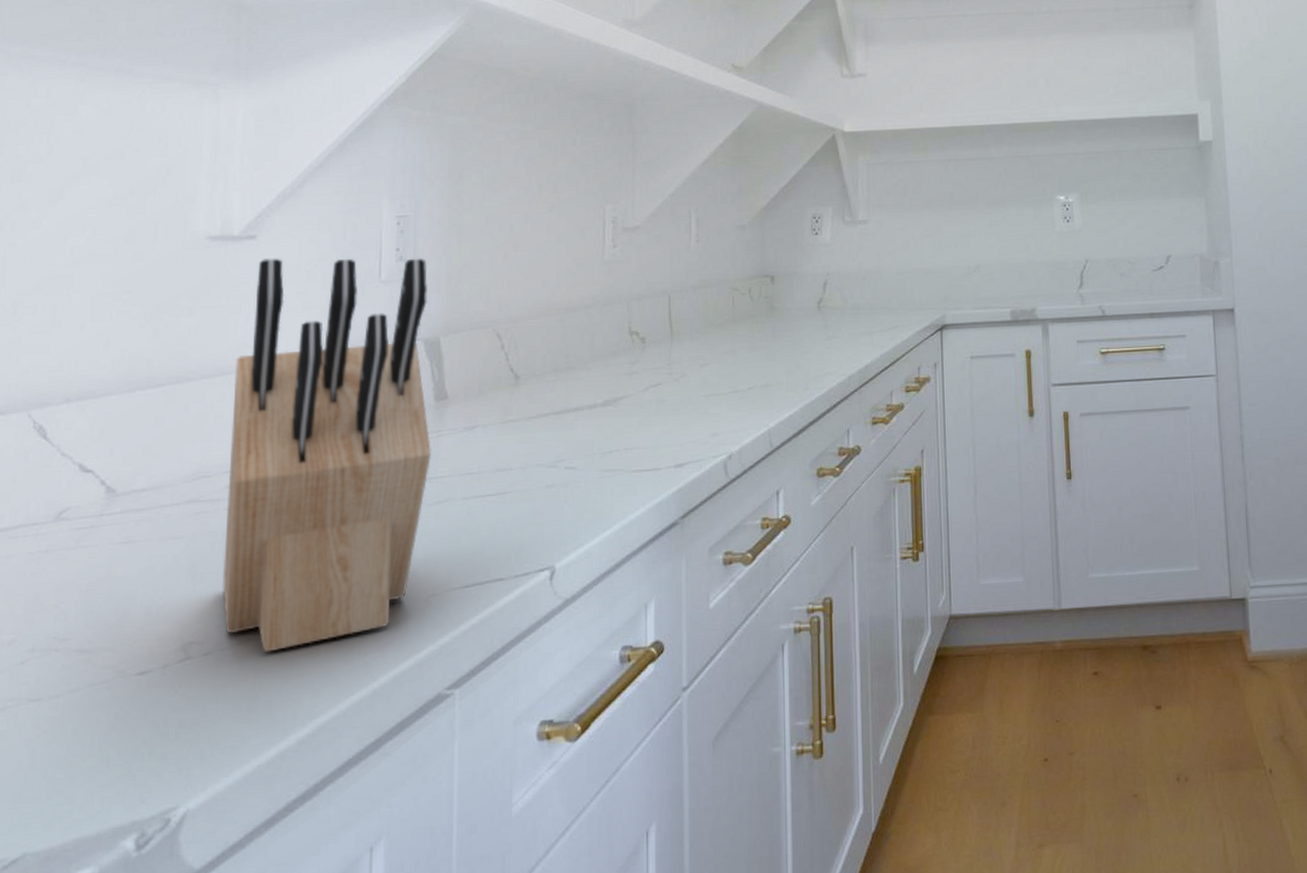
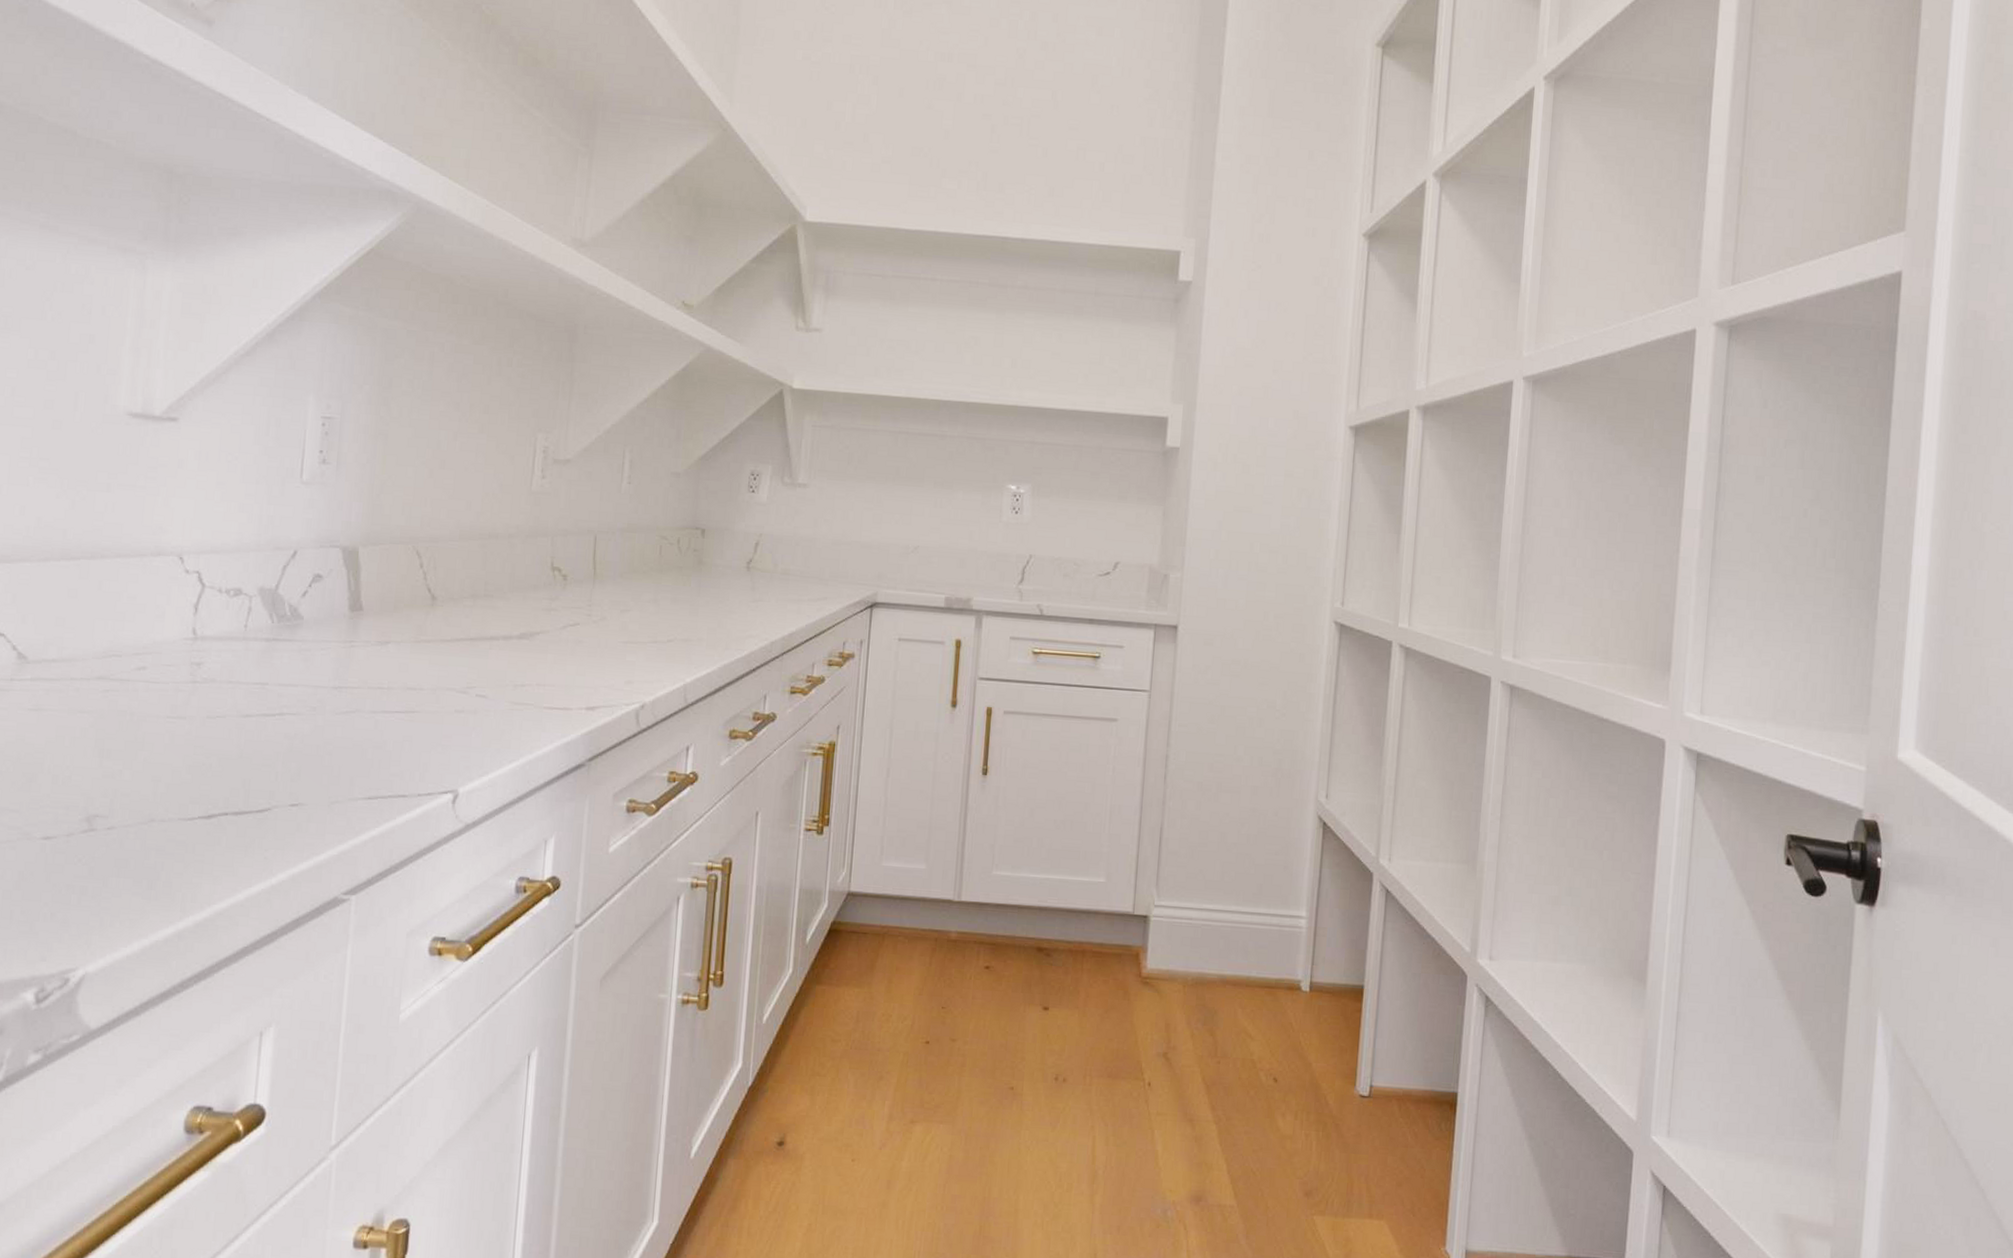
knife block: present [222,258,431,652] -> none [128,443,350,835]

